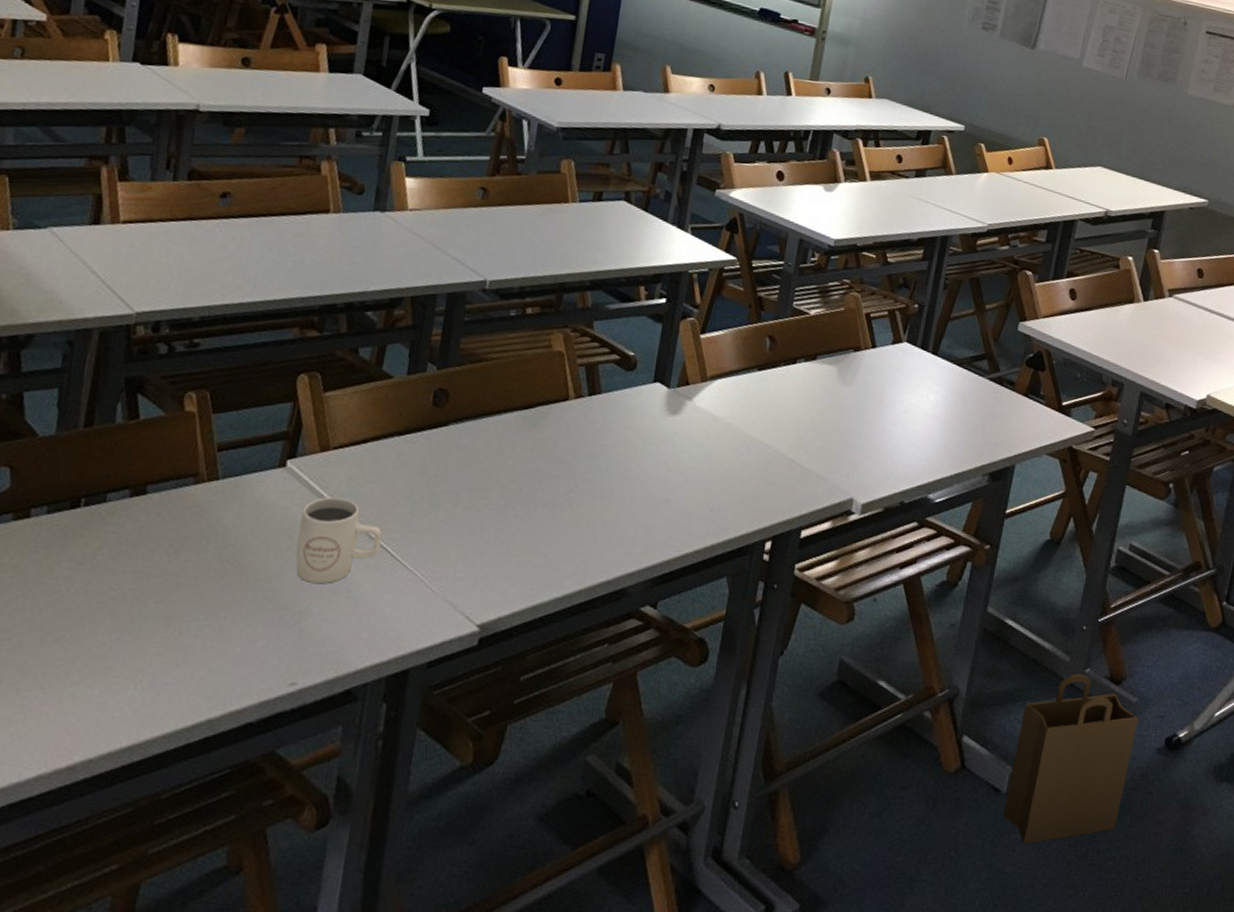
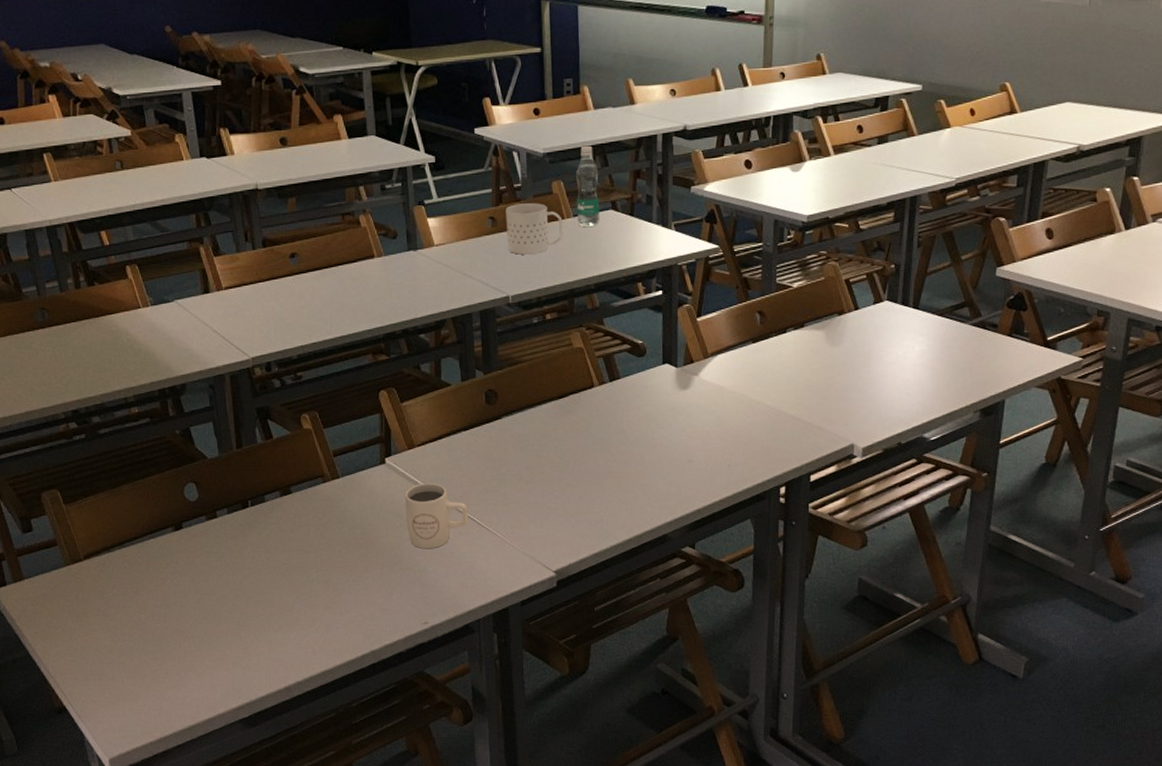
mug: none [495,177,567,237] -> present [506,203,563,255]
bottle: none [582,127,617,217] -> present [576,145,600,228]
shopping bag: present [1002,673,1138,844] -> none [1021,576,1146,718]

